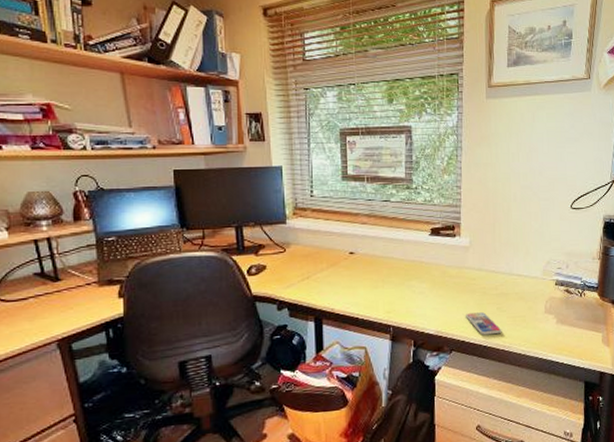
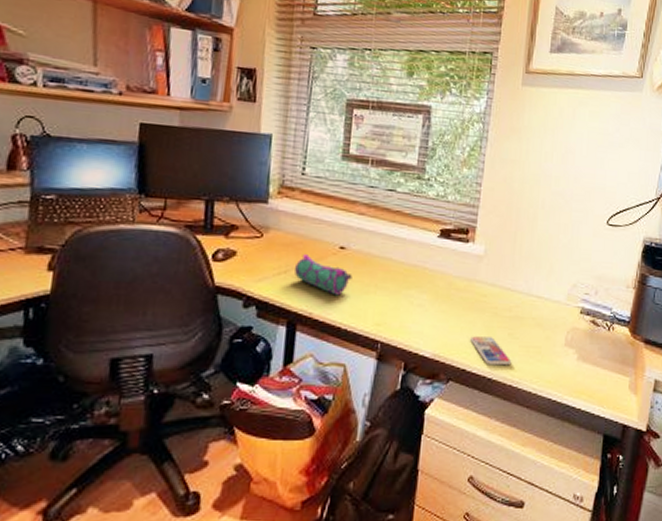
pencil case: none [315,262,363,293] -> present [295,254,353,296]

